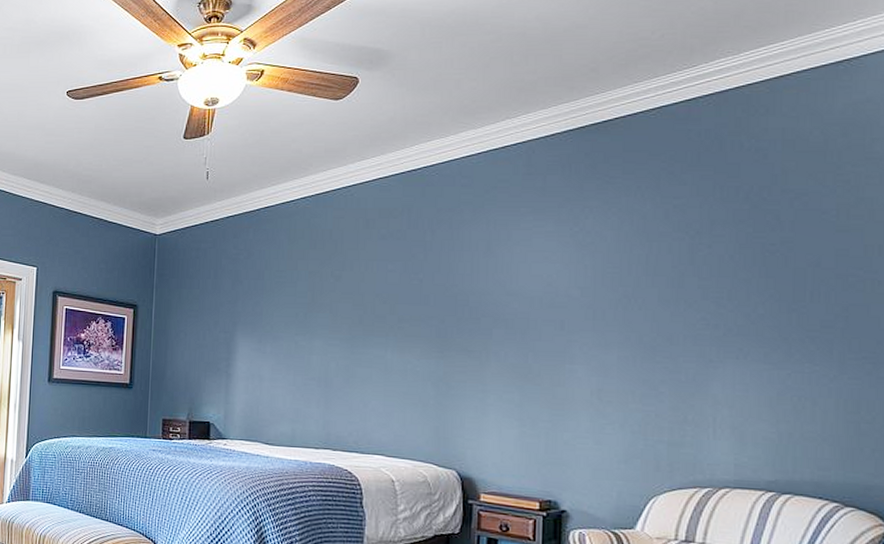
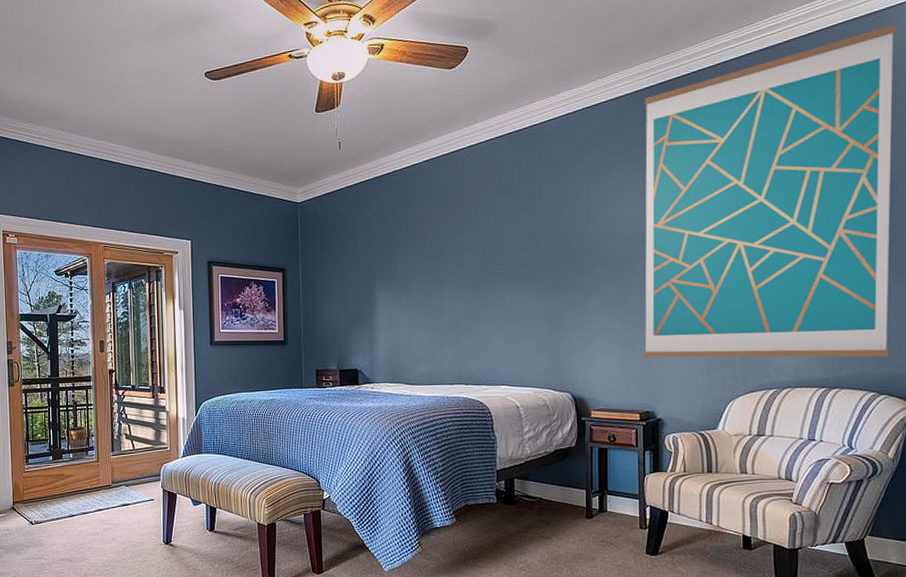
wall art: none [546,75,874,461] -> present [643,25,896,358]

